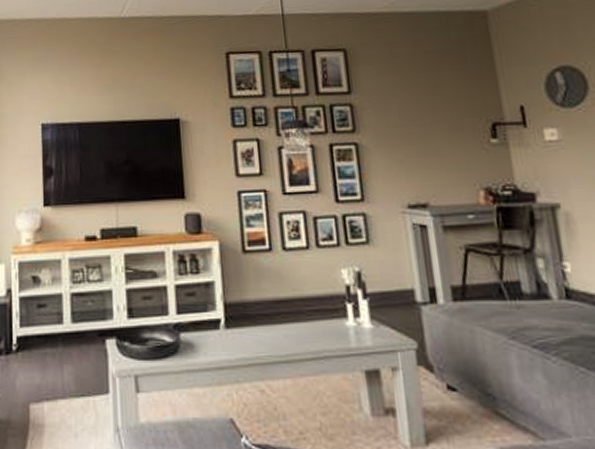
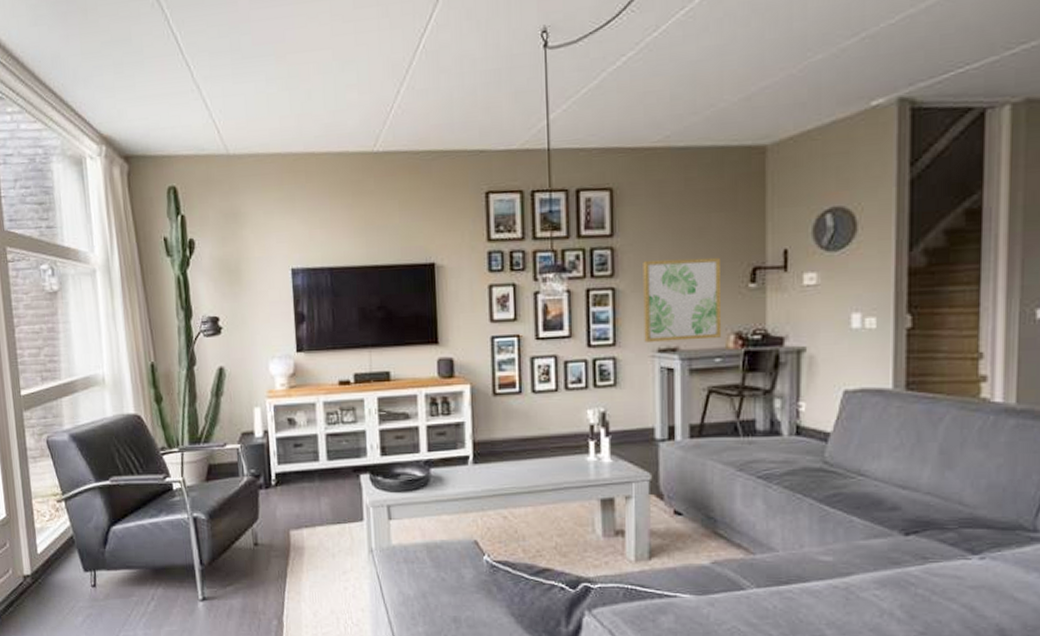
wall art: none [382,113,472,198] -> present [643,257,722,342]

